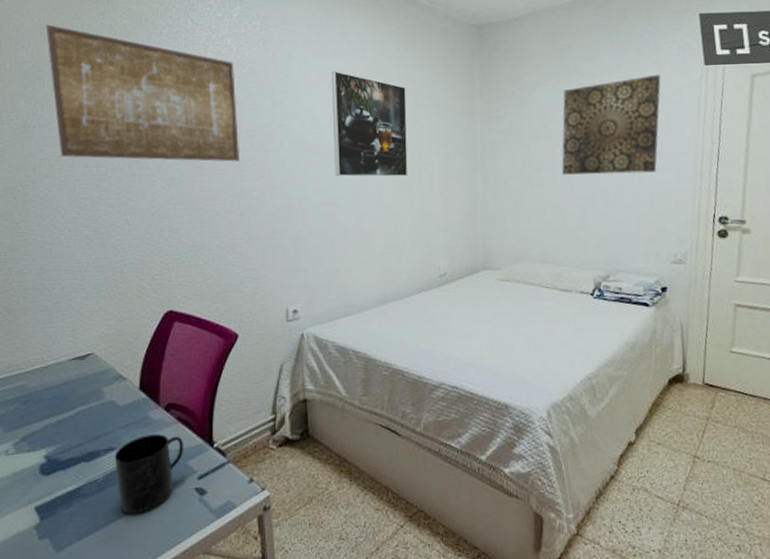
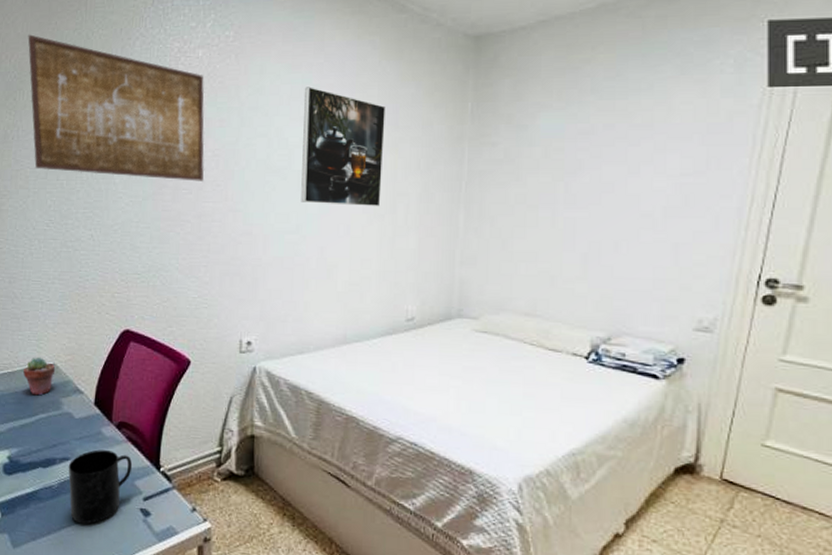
potted succulent: none [58,347,95,388] -> present [23,357,56,396]
wall art: present [561,74,661,175] -> none [563,97,705,220]

